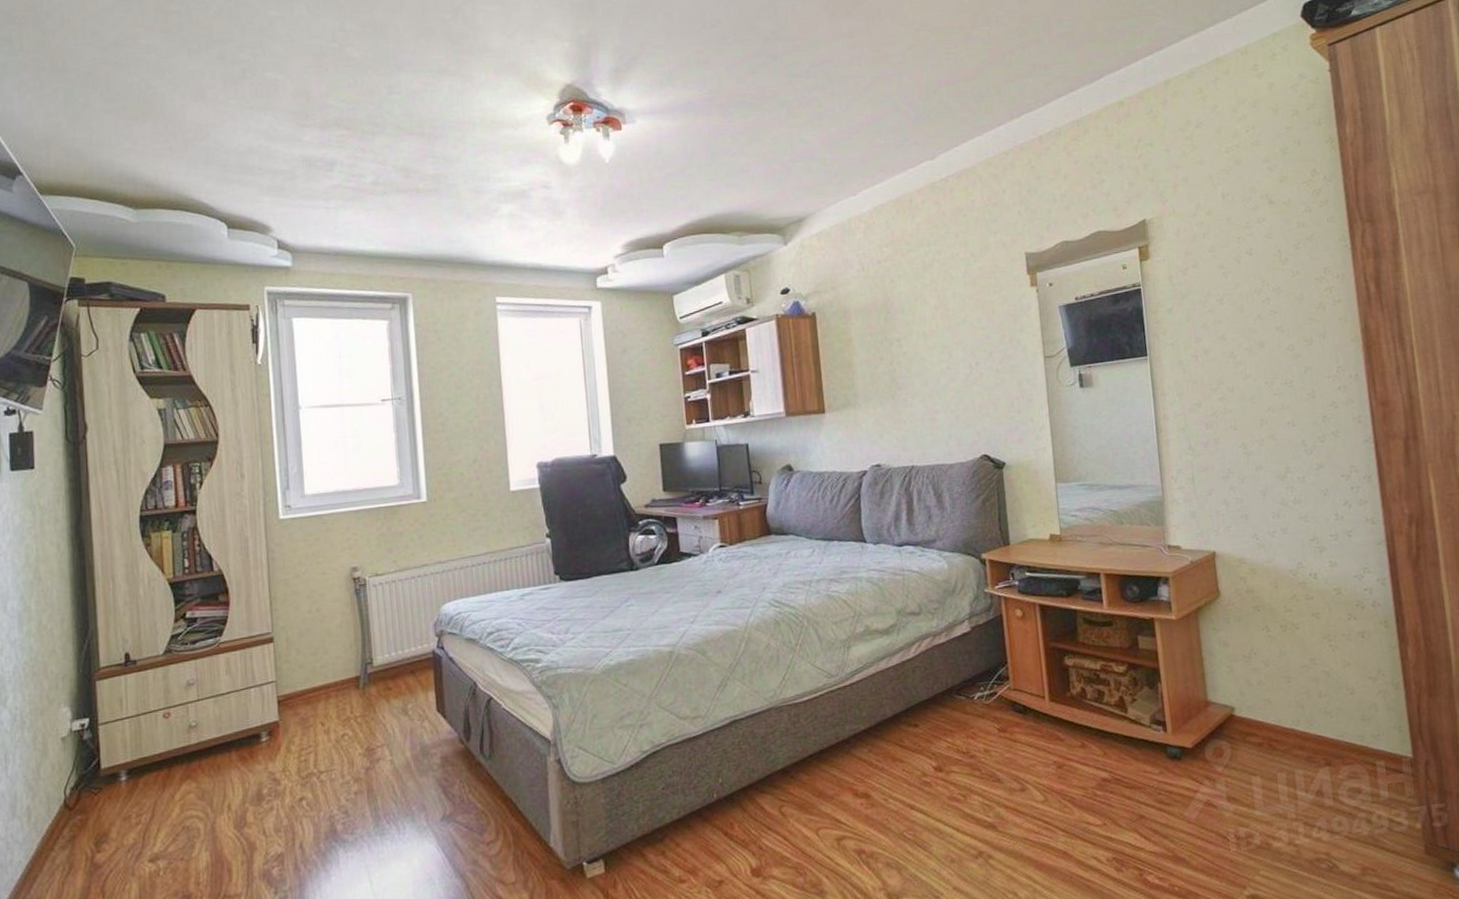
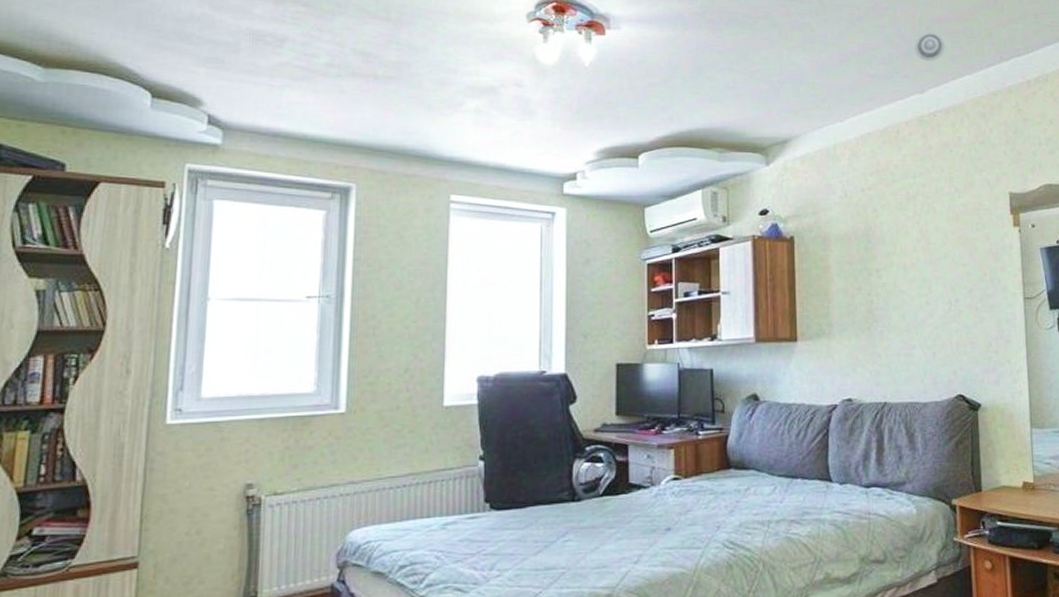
smoke detector: none [922,94,954,126] -> present [914,31,946,61]

